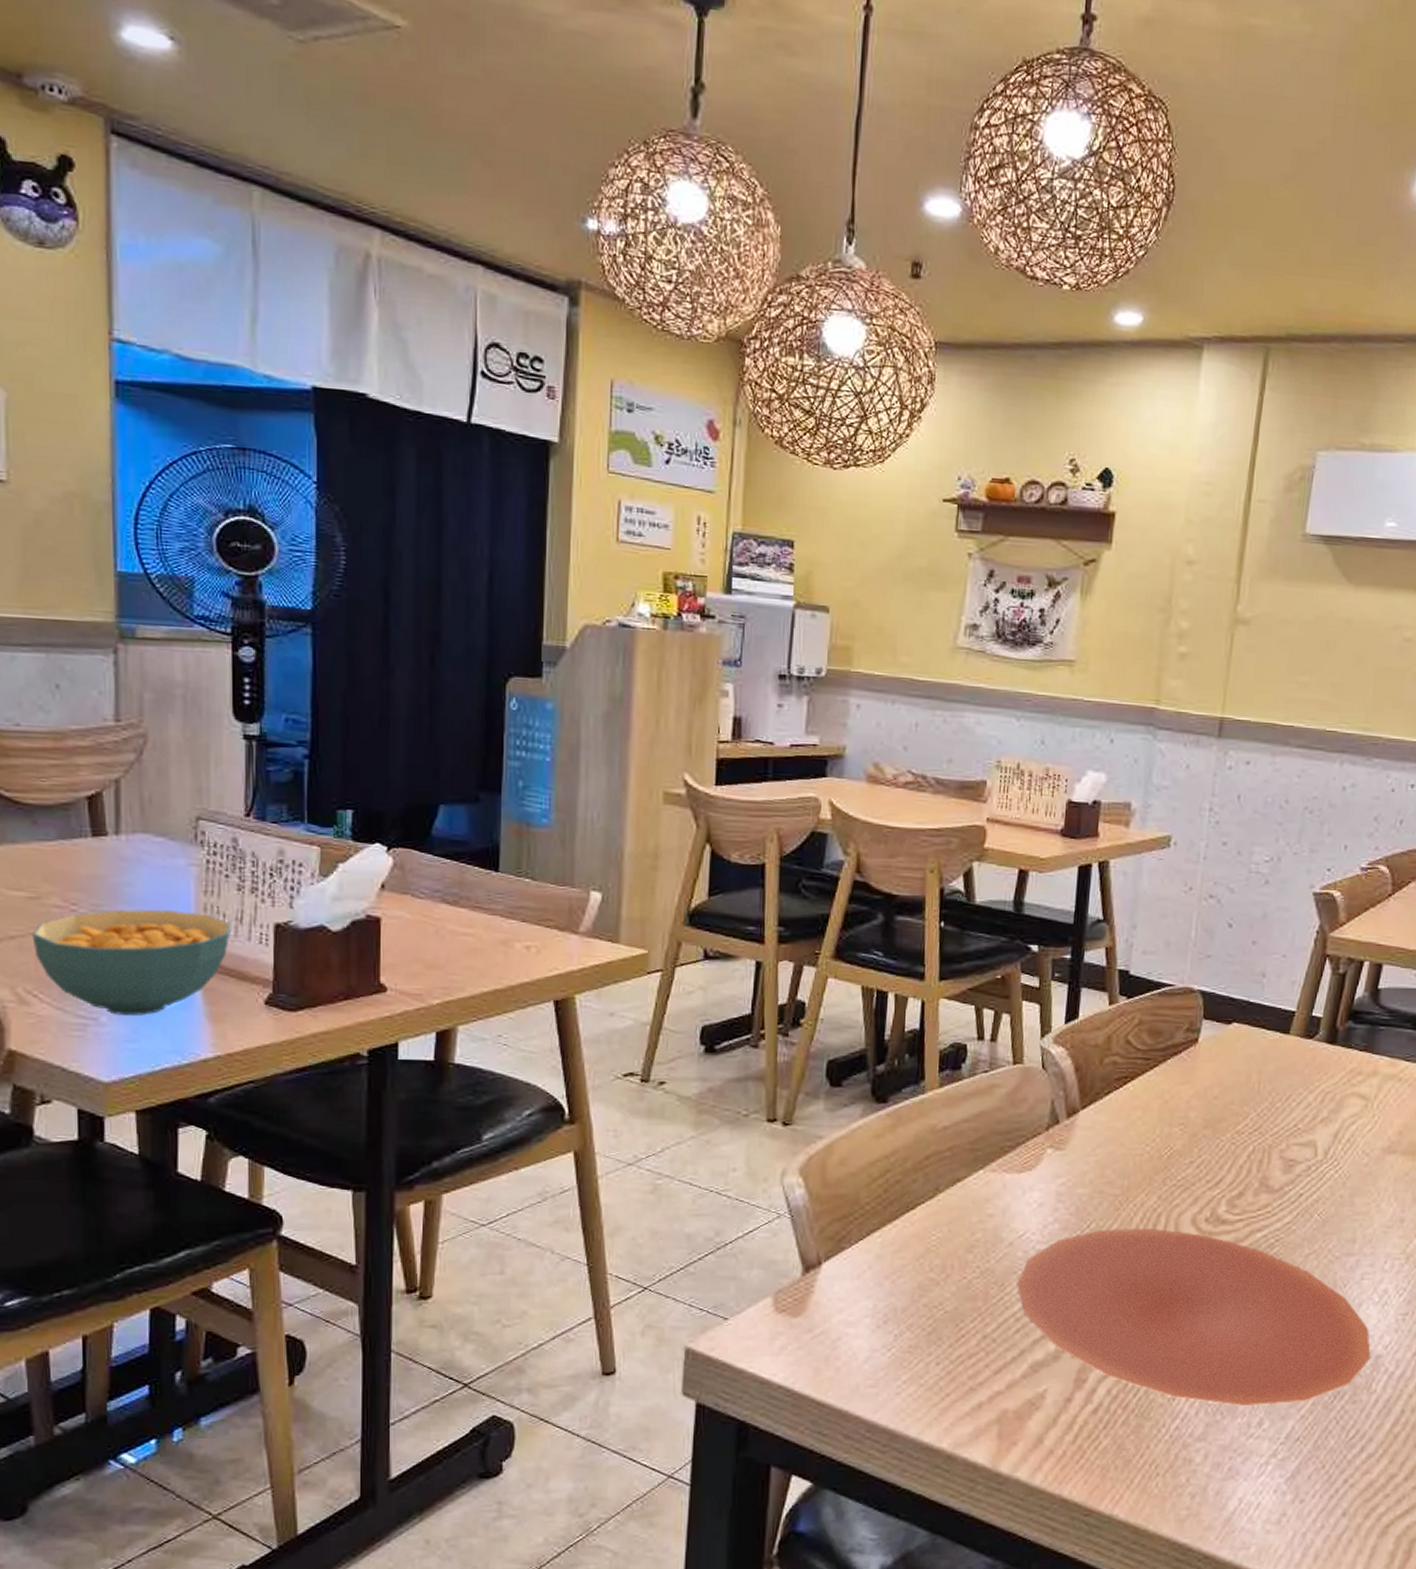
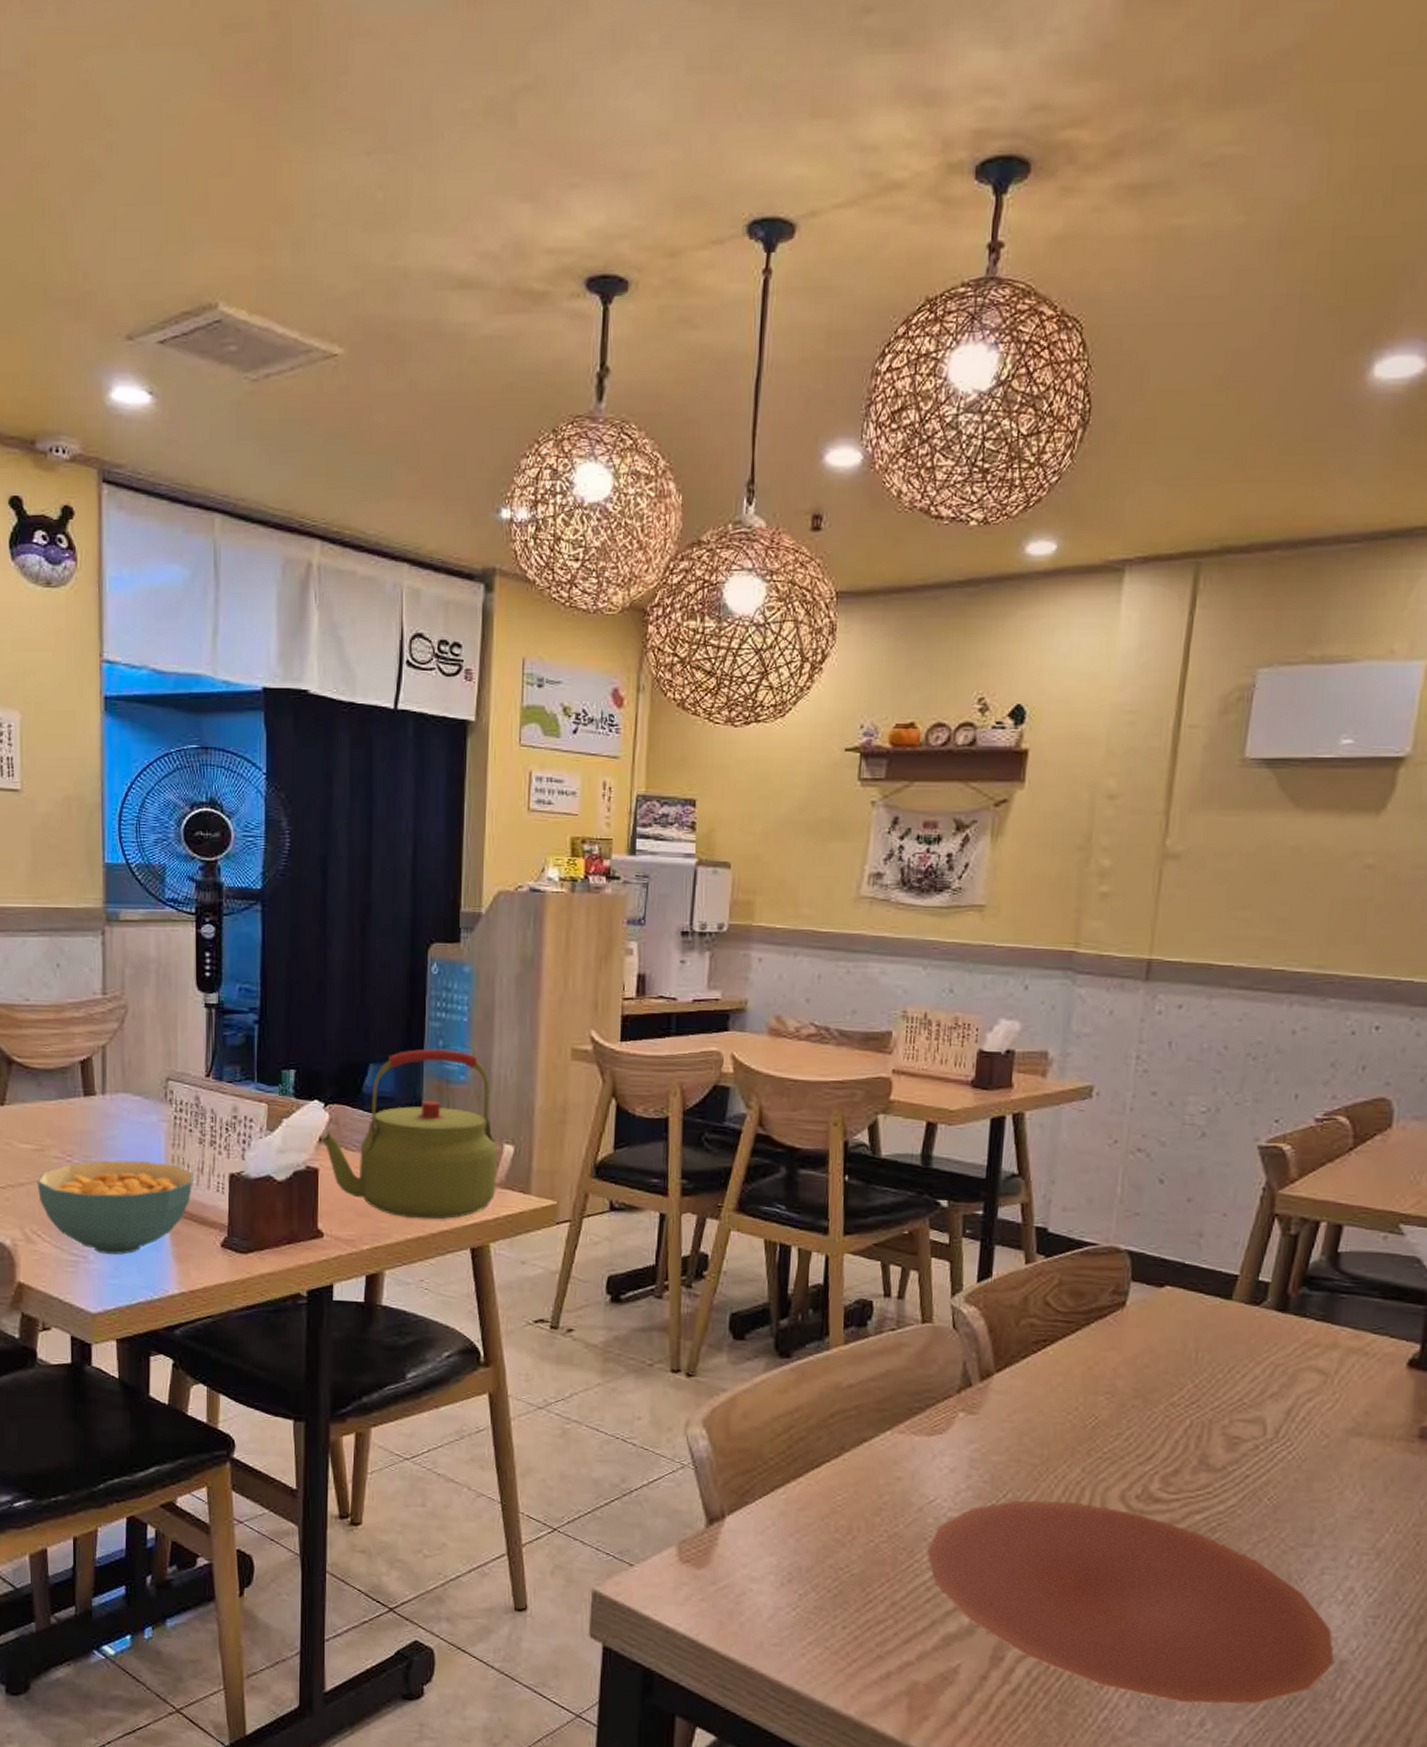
kettle: none [384,789,583,971] -> present [321,1048,497,1220]

